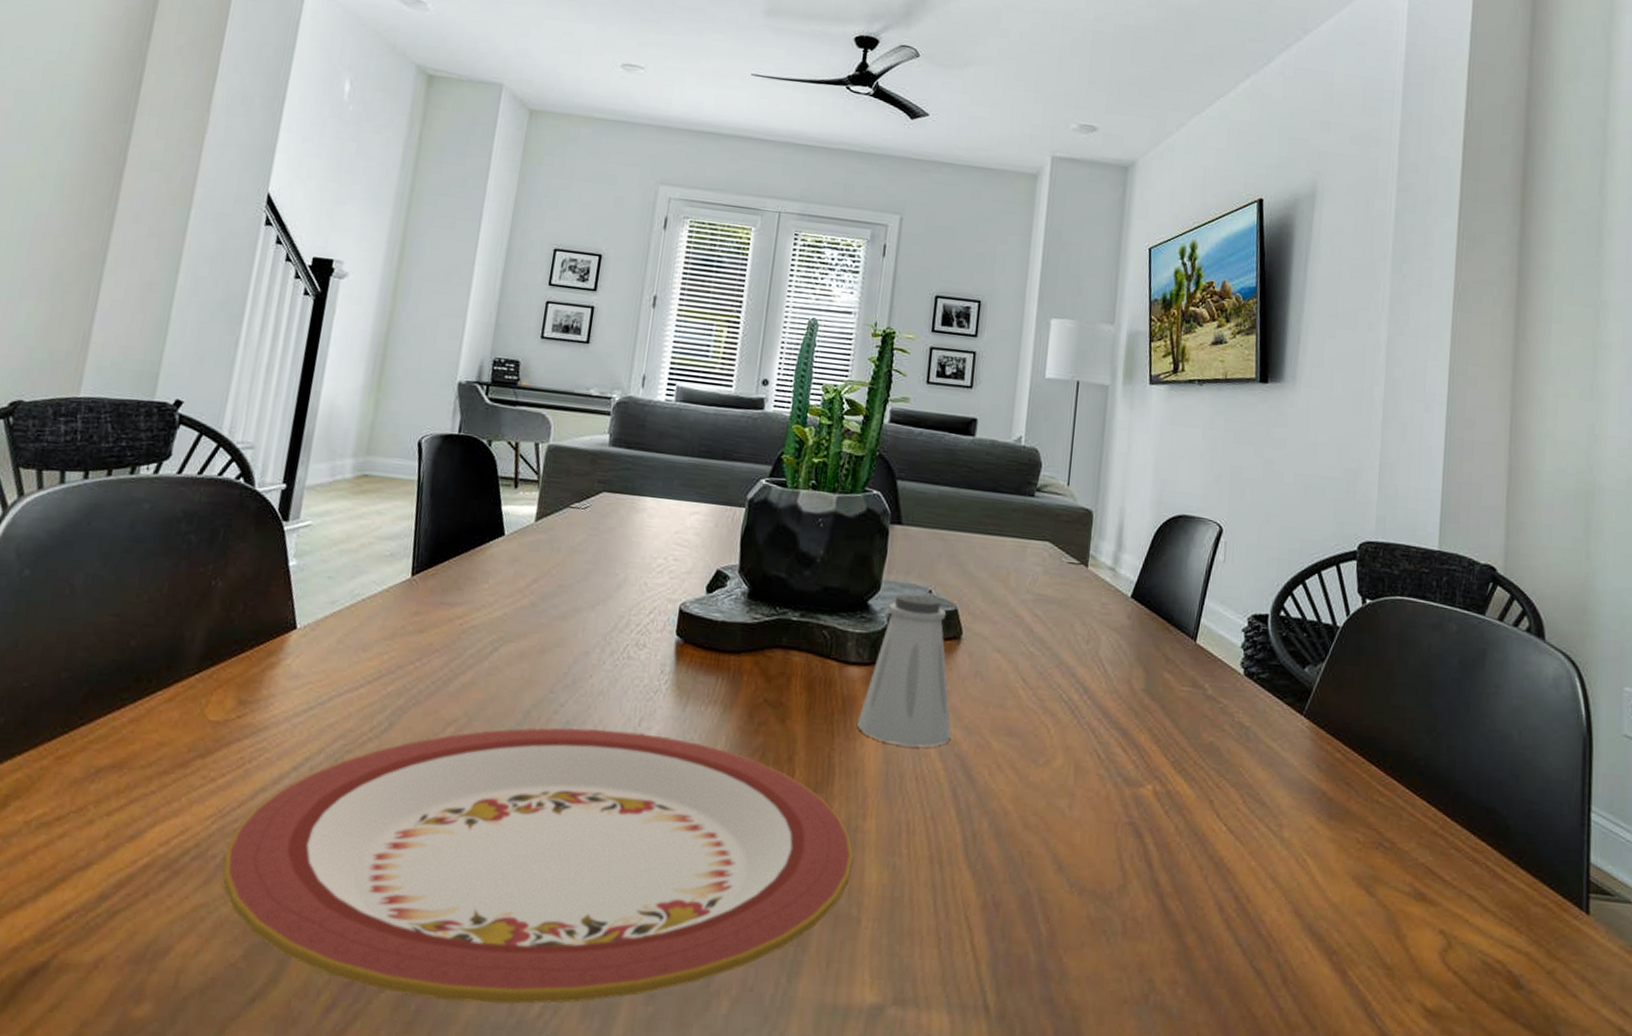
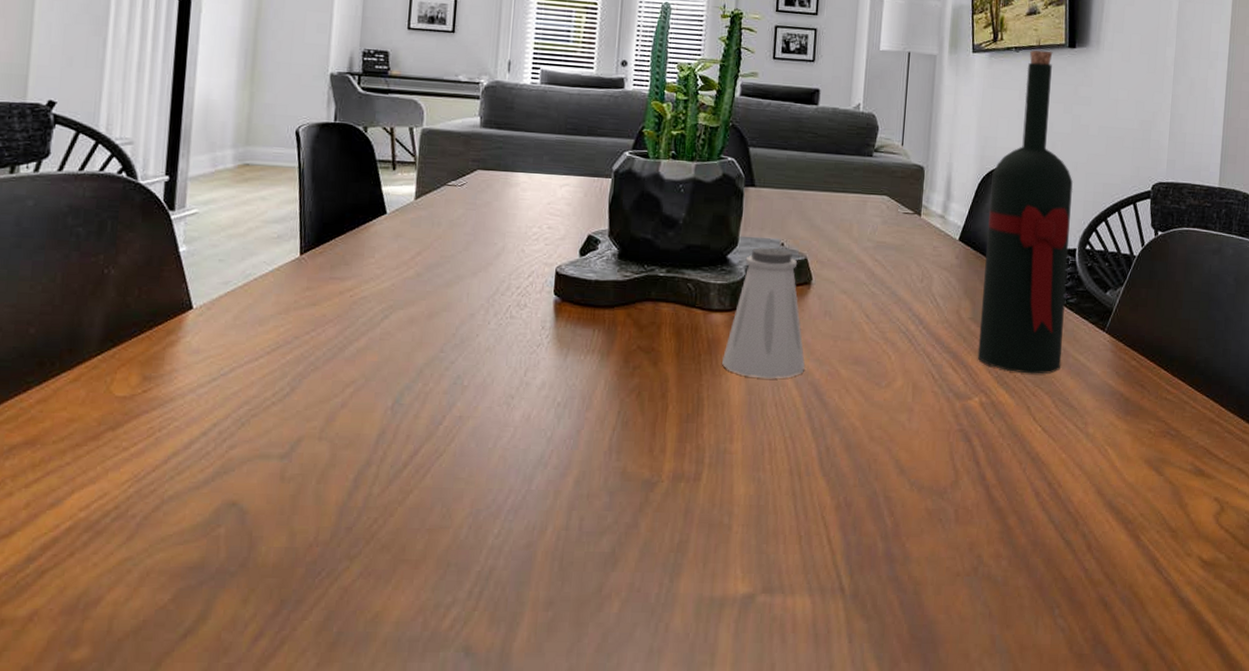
plate: present [221,727,854,1005] -> none [143,381,723,621]
wine bottle: none [1151,383,1265,762] -> present [977,49,1073,374]

